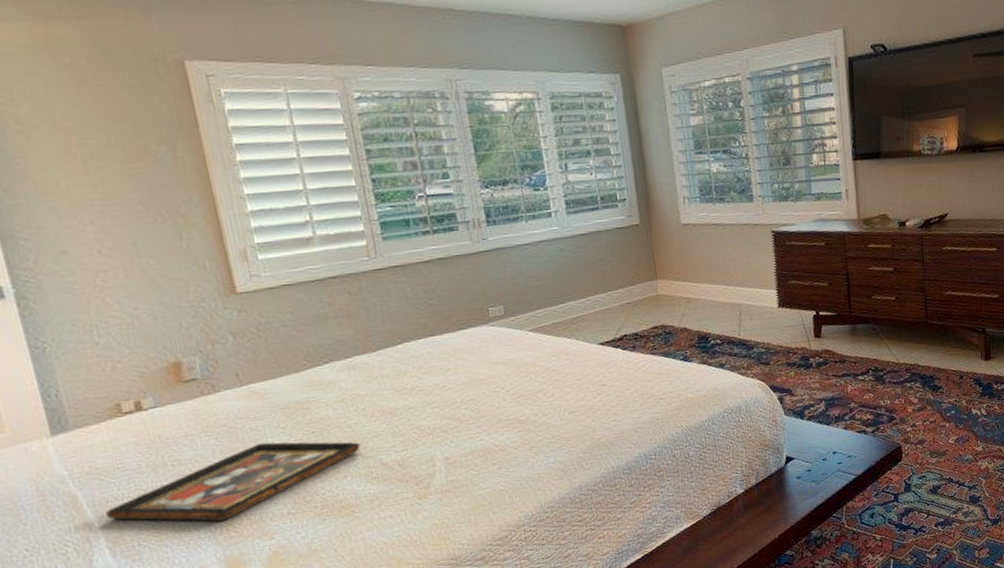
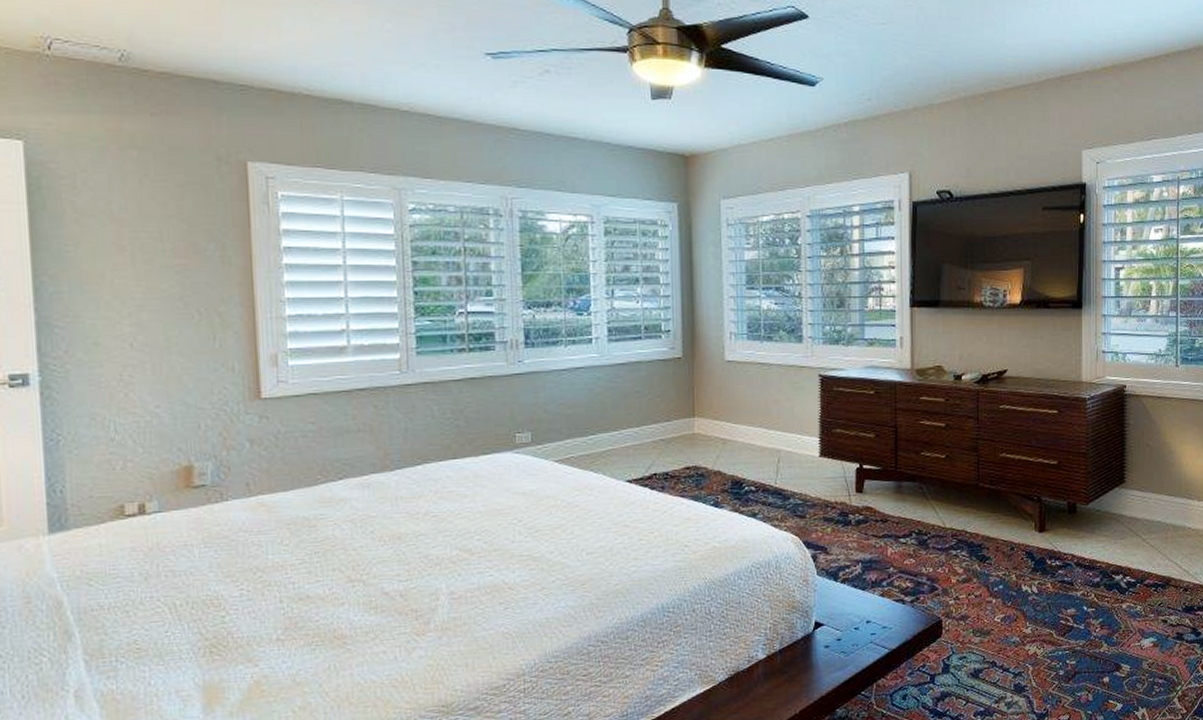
decorative tray: present [105,442,361,522] -> none [89,559,364,642]

